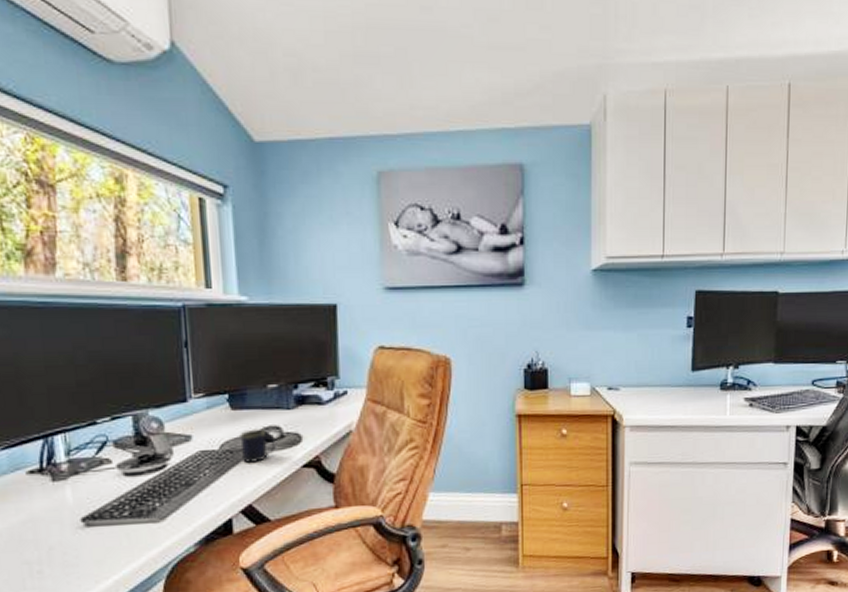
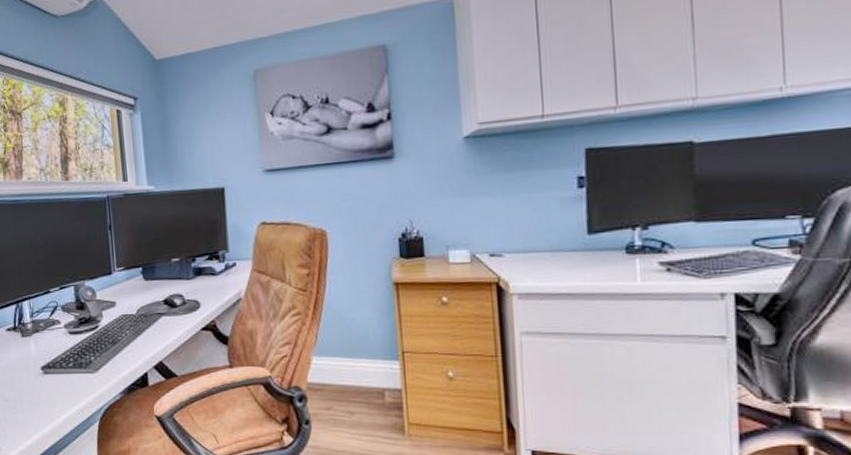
mug: present [240,428,276,464] -> none [151,296,180,326]

